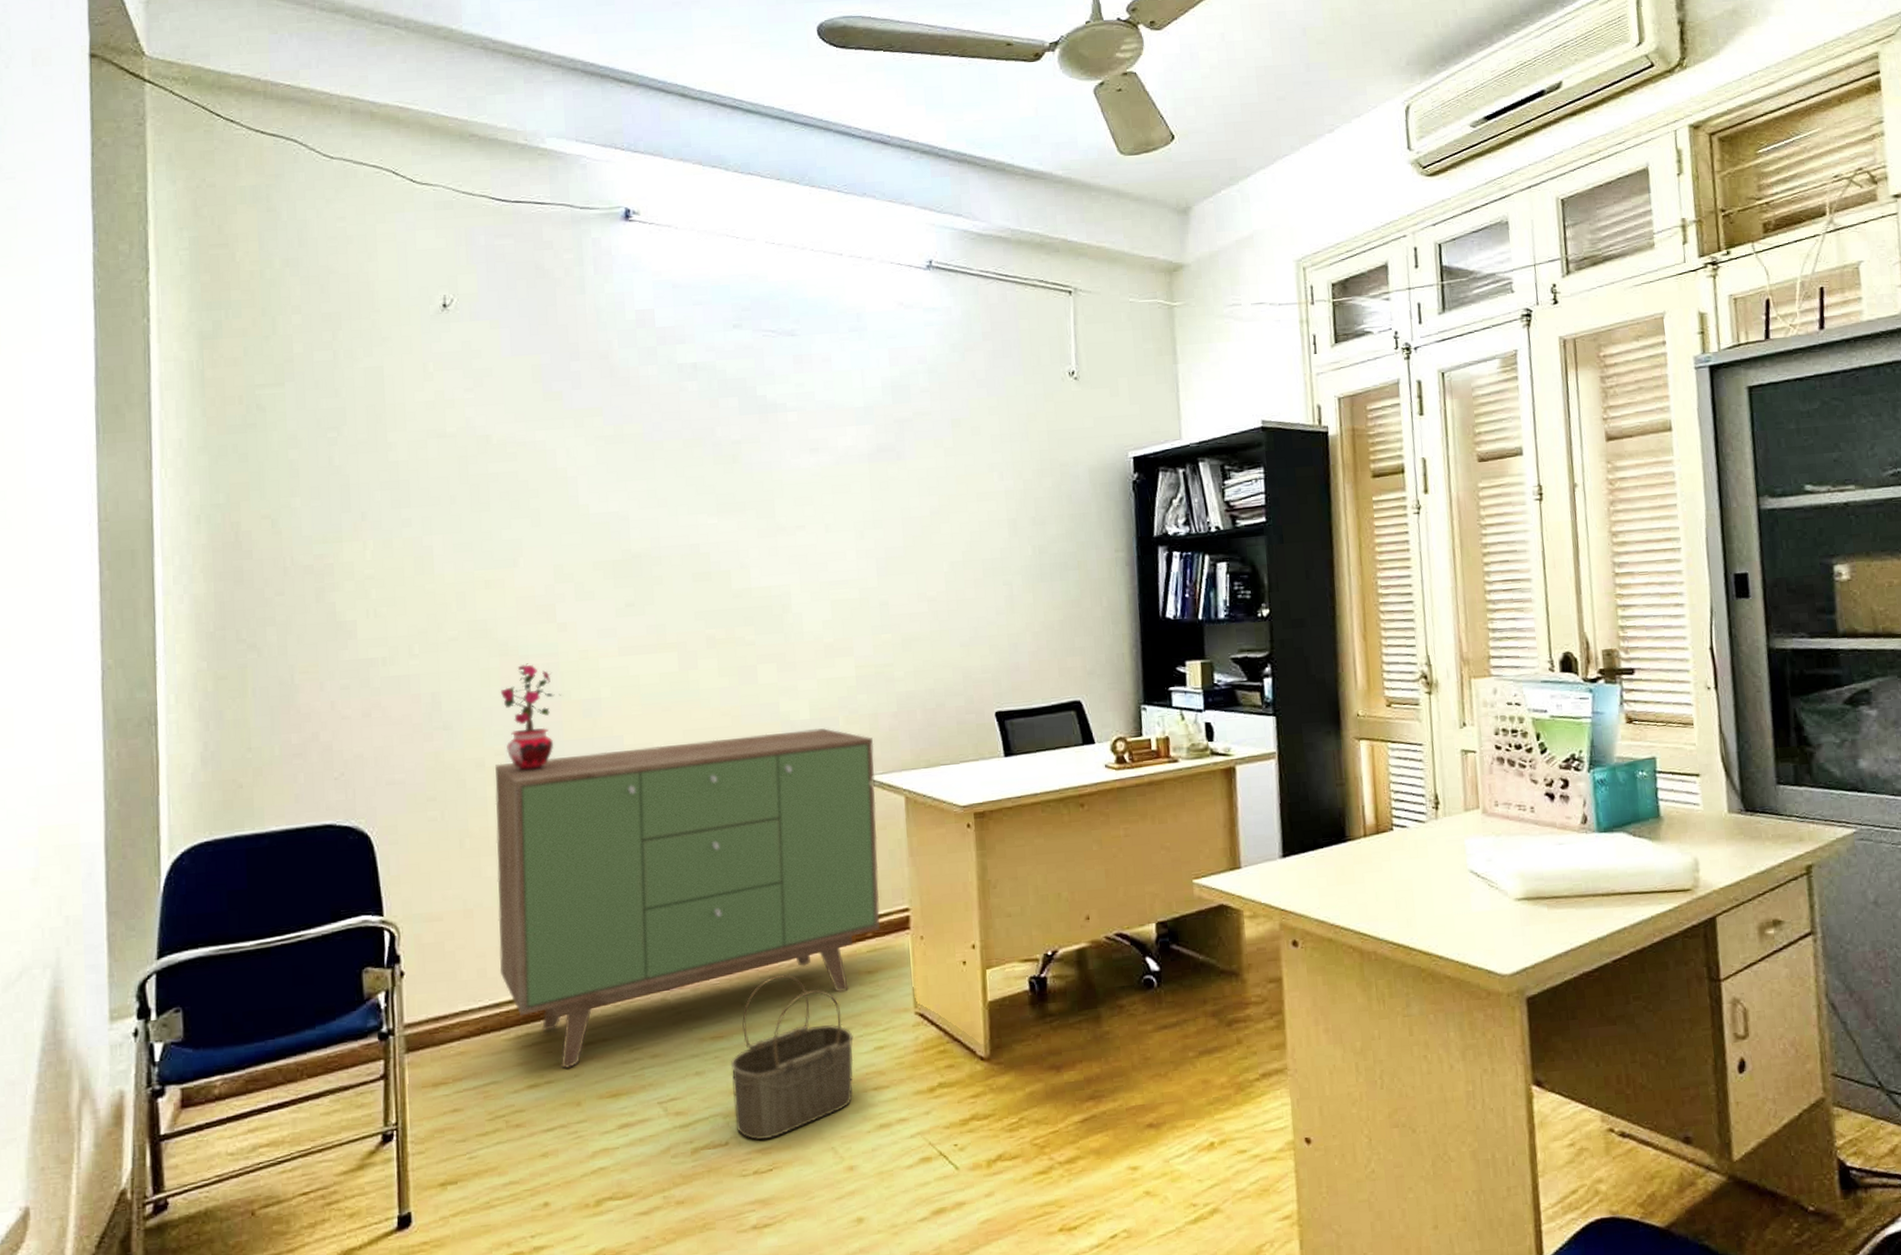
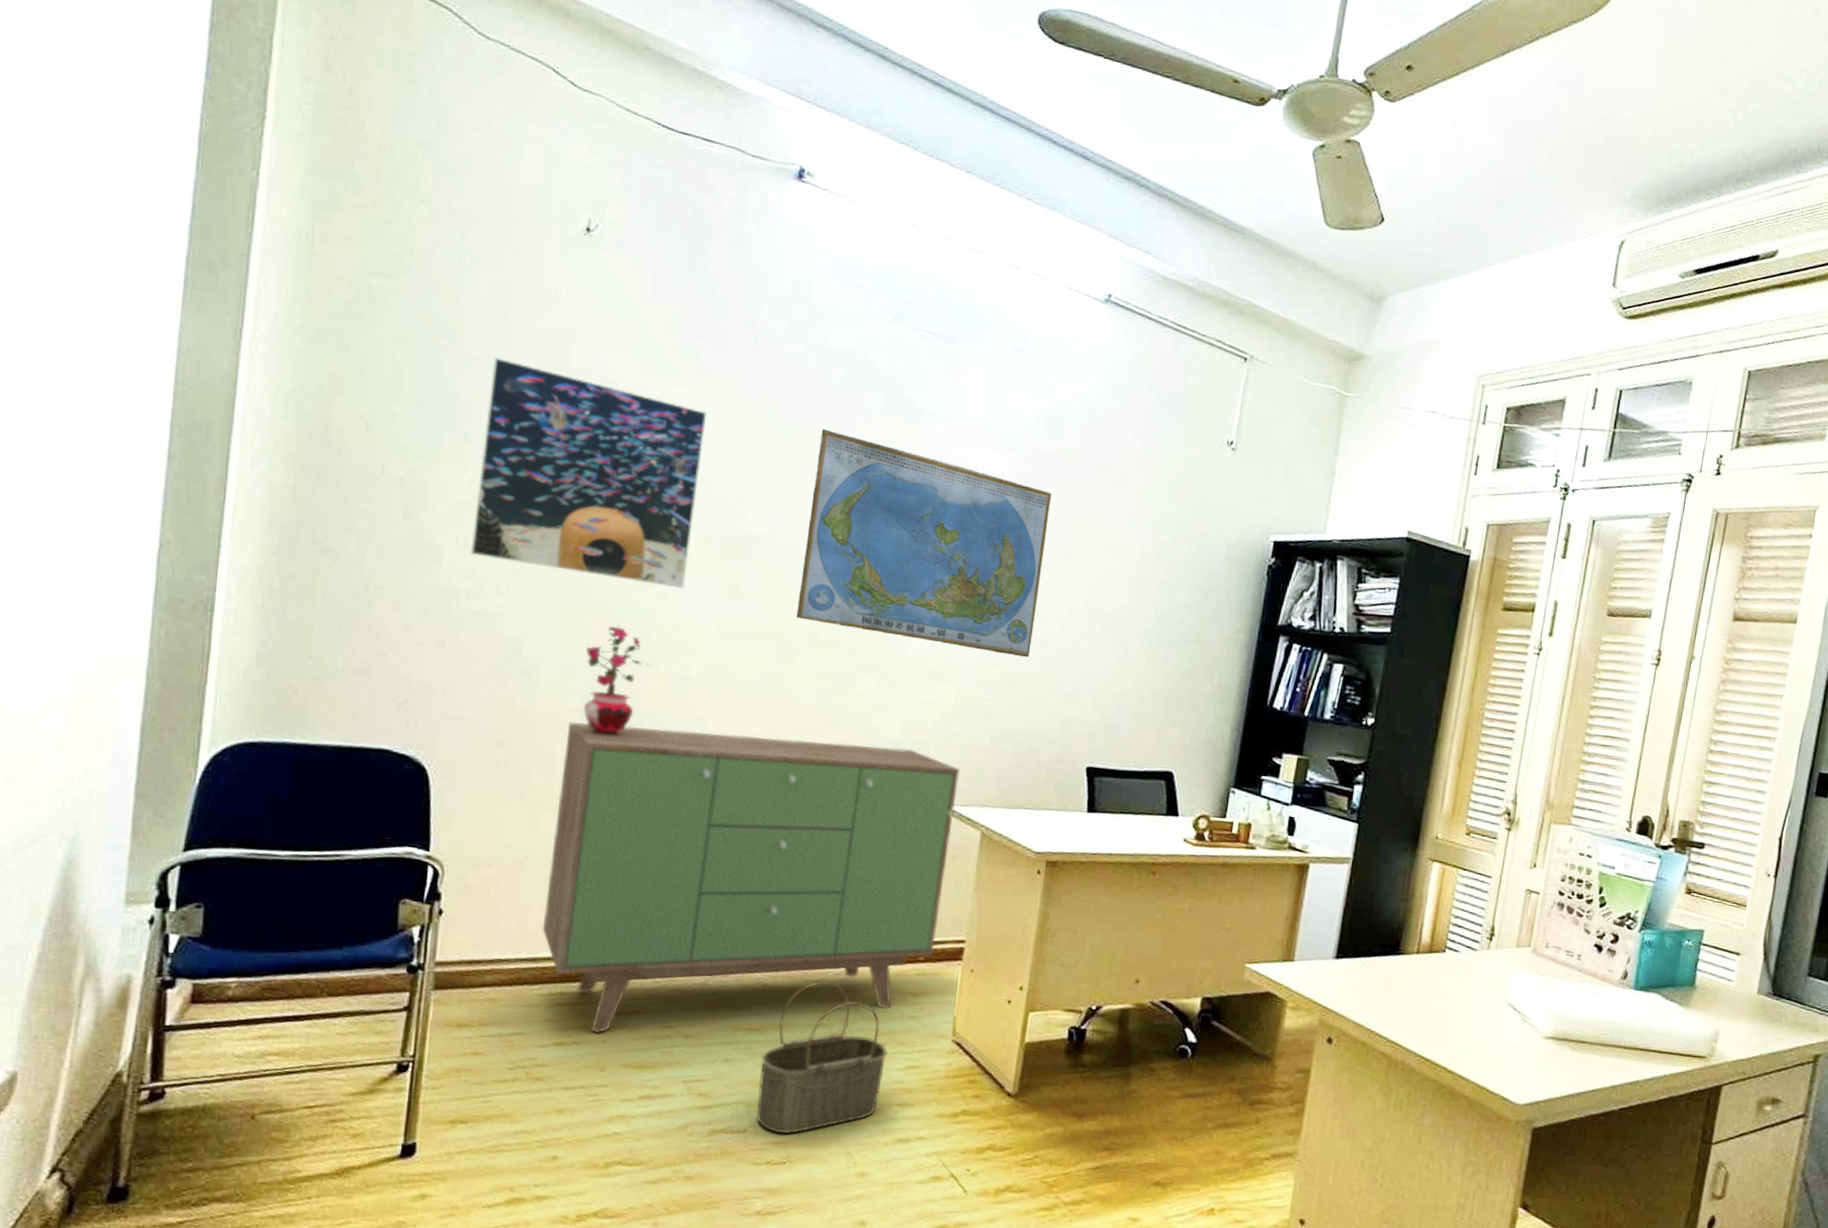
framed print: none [377,437,583,625] -> present [471,357,708,589]
world map: none [685,440,920,624] -> present [796,428,1052,658]

